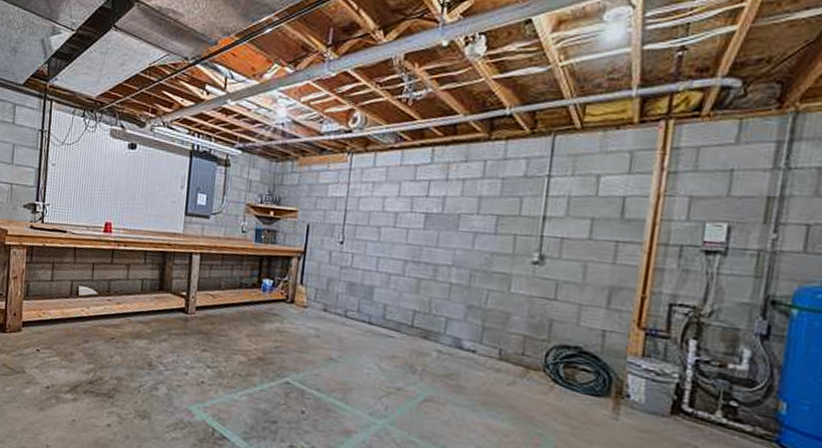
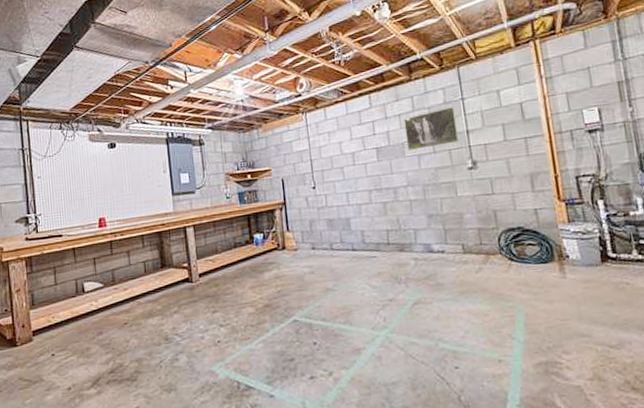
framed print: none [463,183,536,229] -> present [403,107,460,151]

